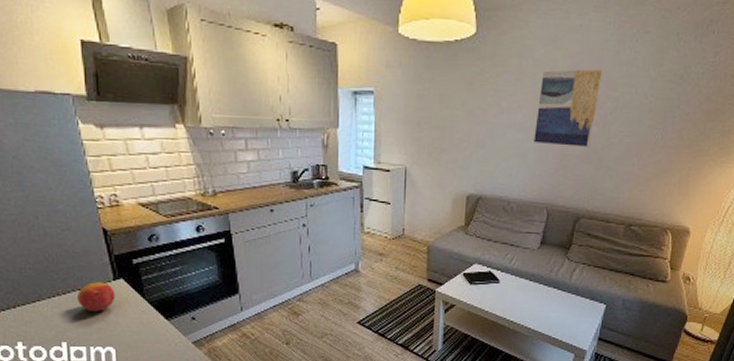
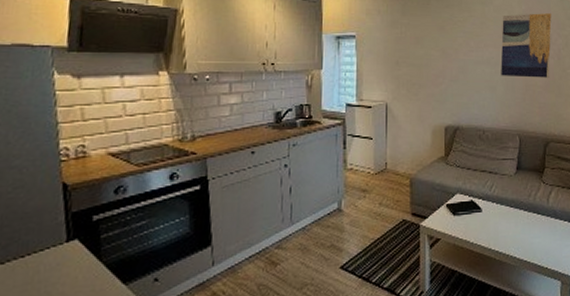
fruit: present [76,282,116,311] -> none [16,245,67,282]

